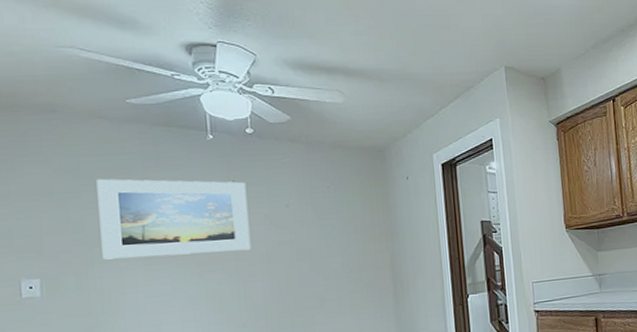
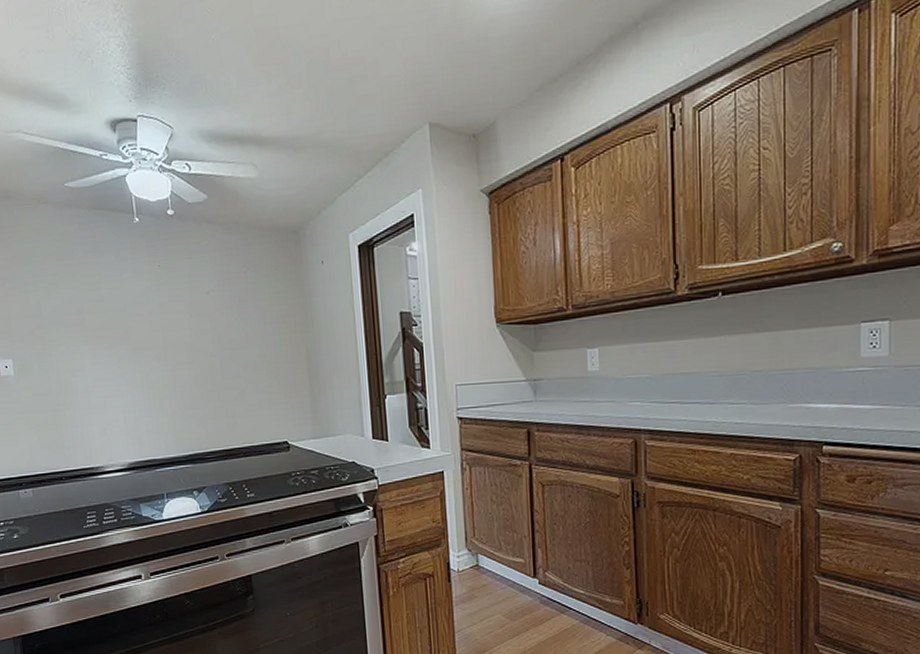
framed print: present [96,178,251,260] -> none [47,264,177,343]

